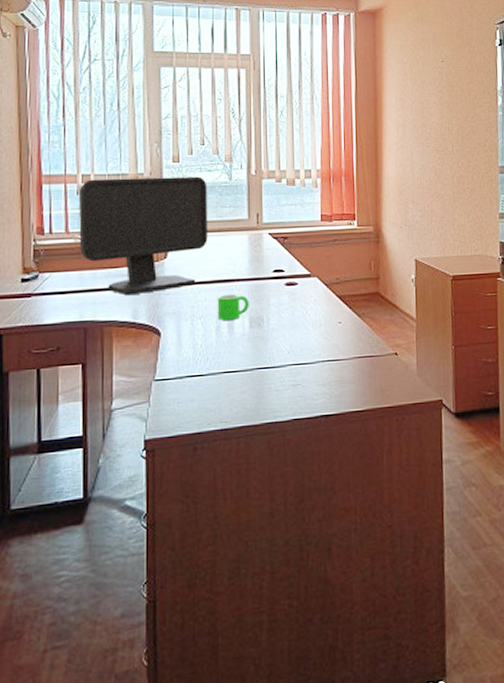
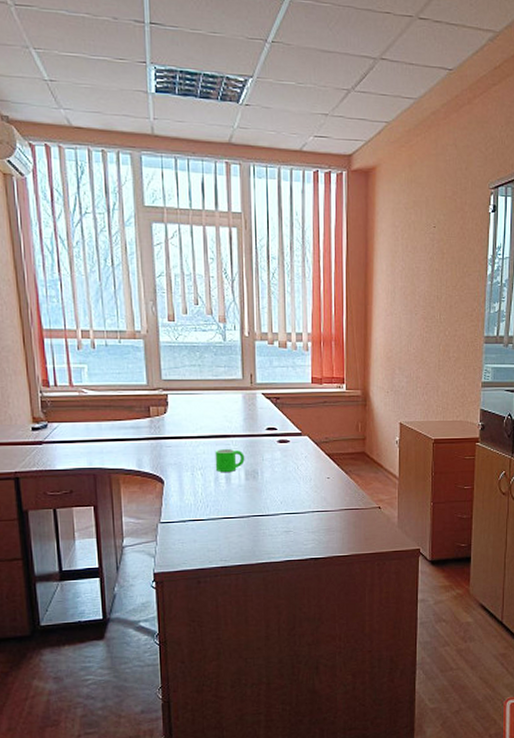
monitor: present [78,176,208,296] -> none [79,335,204,447]

